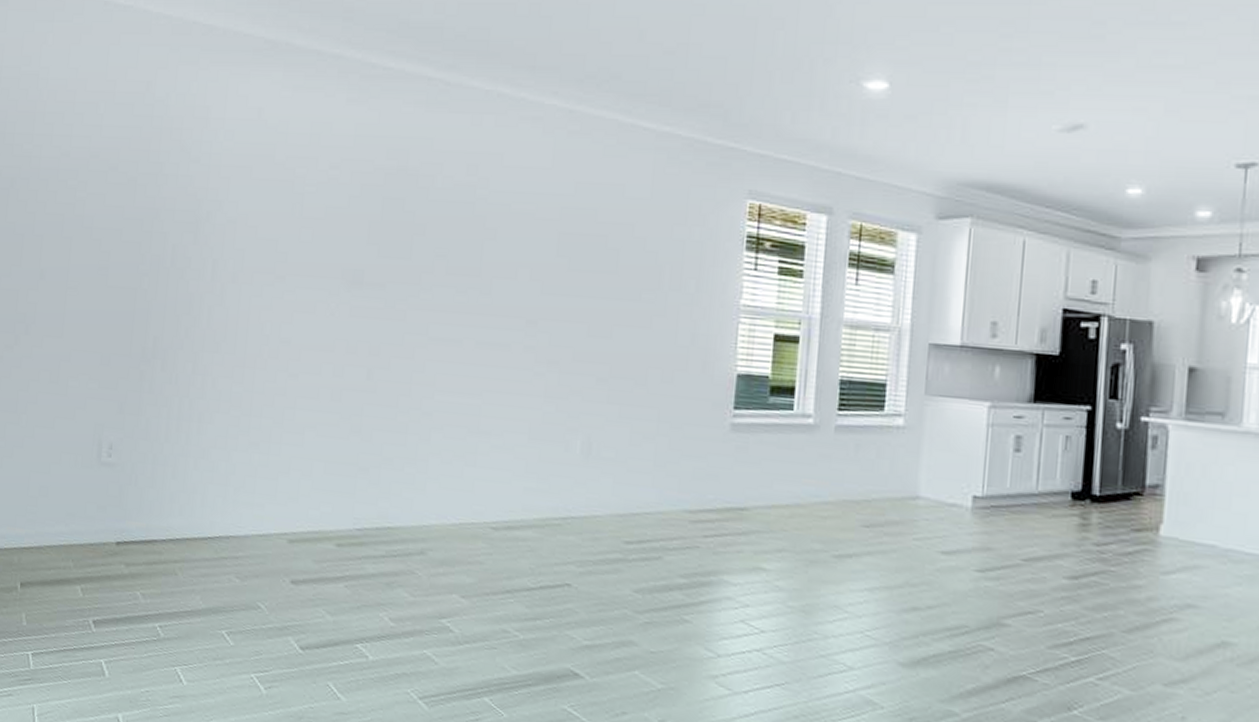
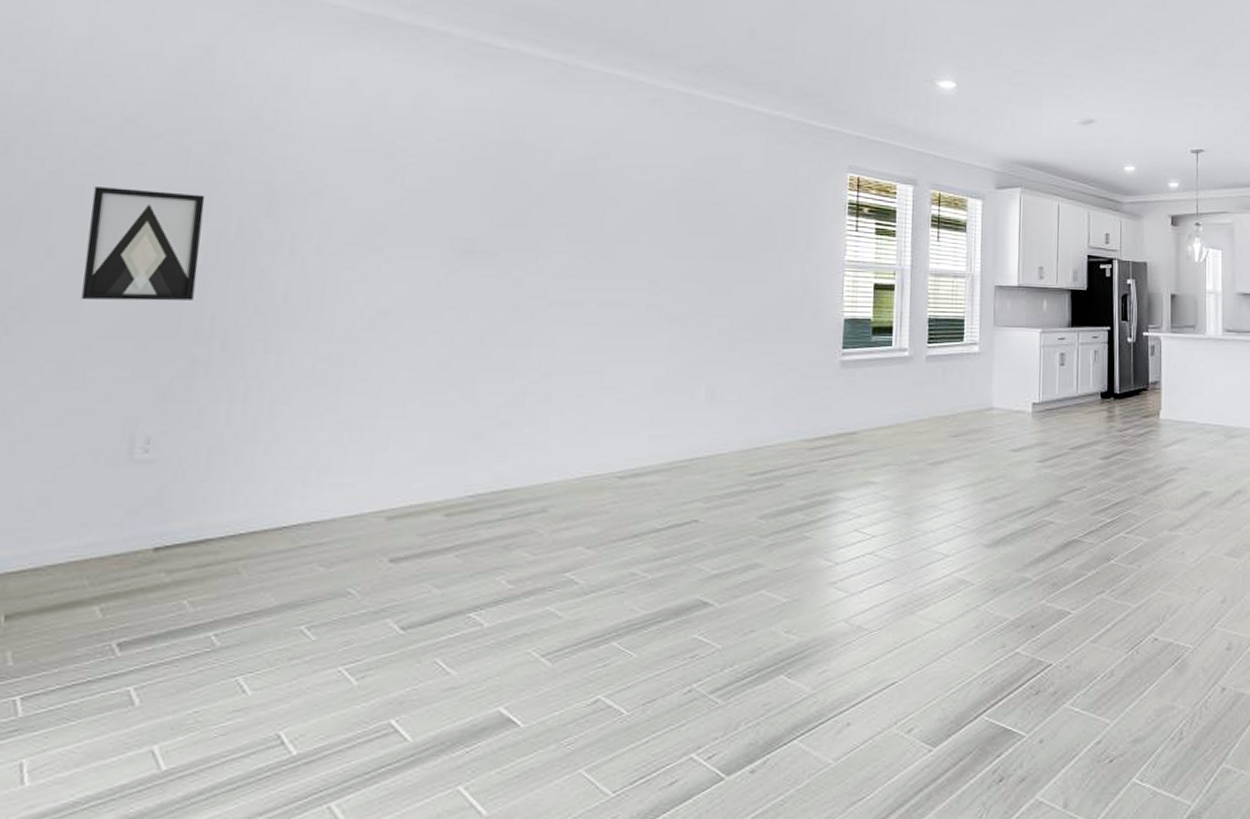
wall art: none [64,215,148,322] -> present [81,187,205,301]

